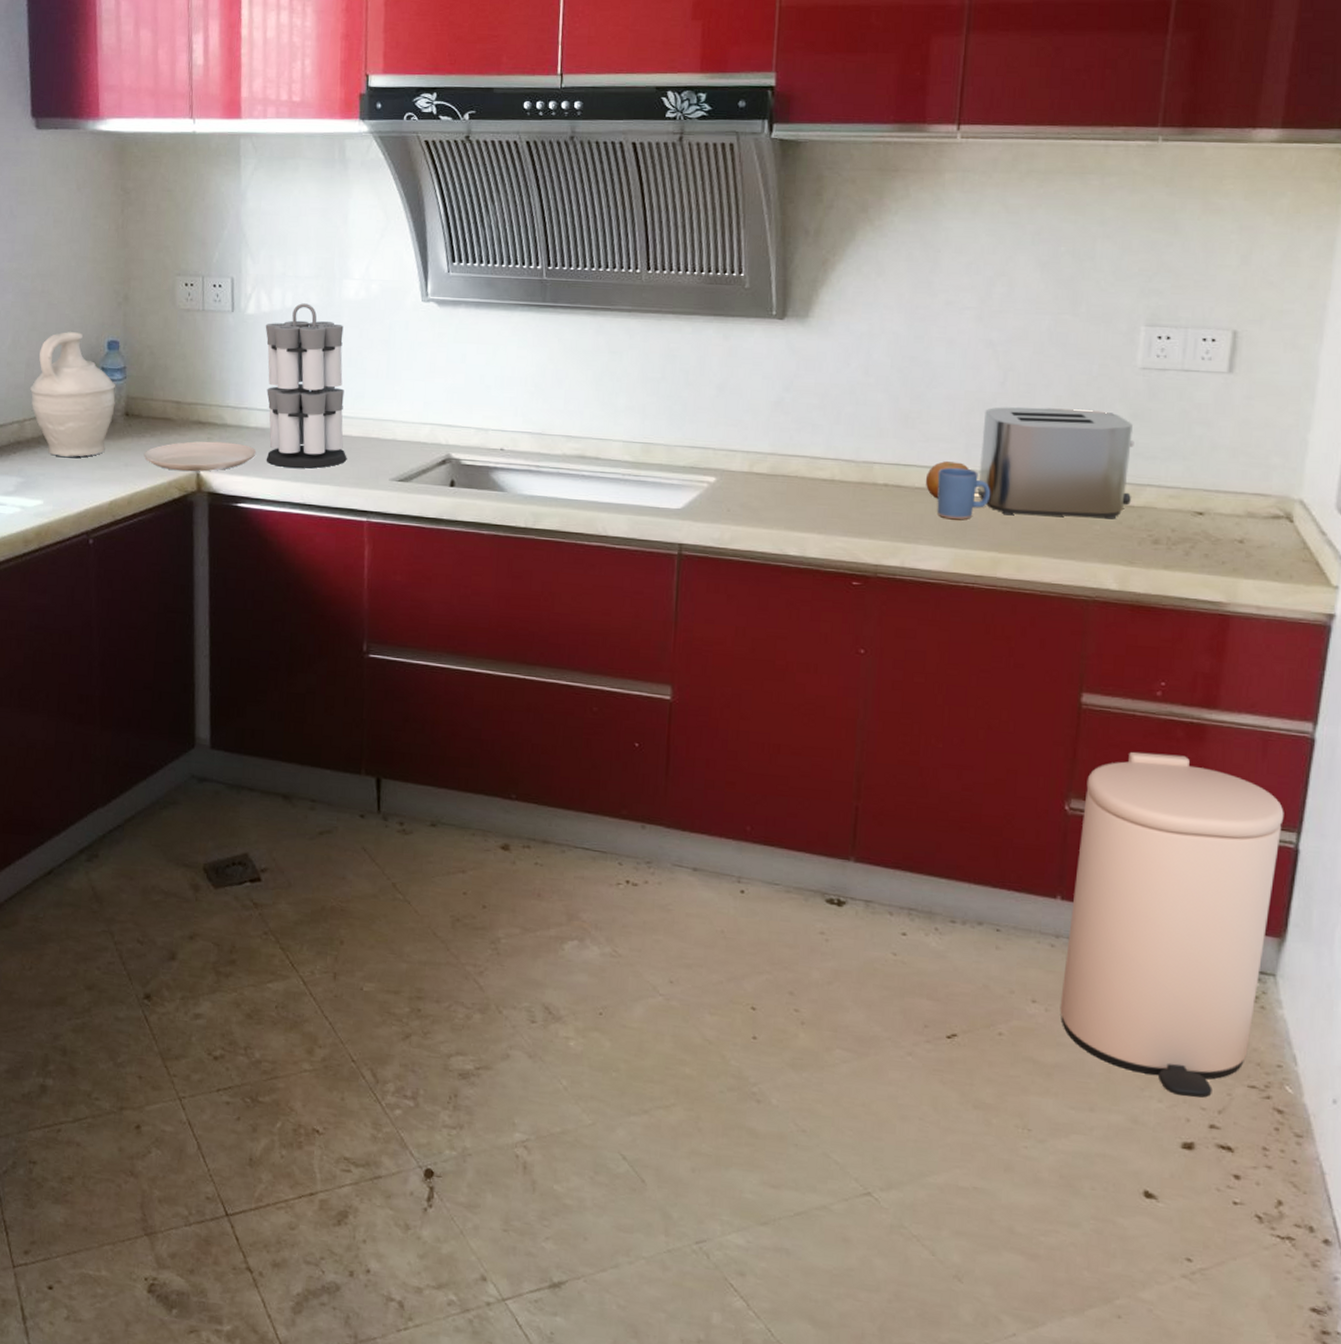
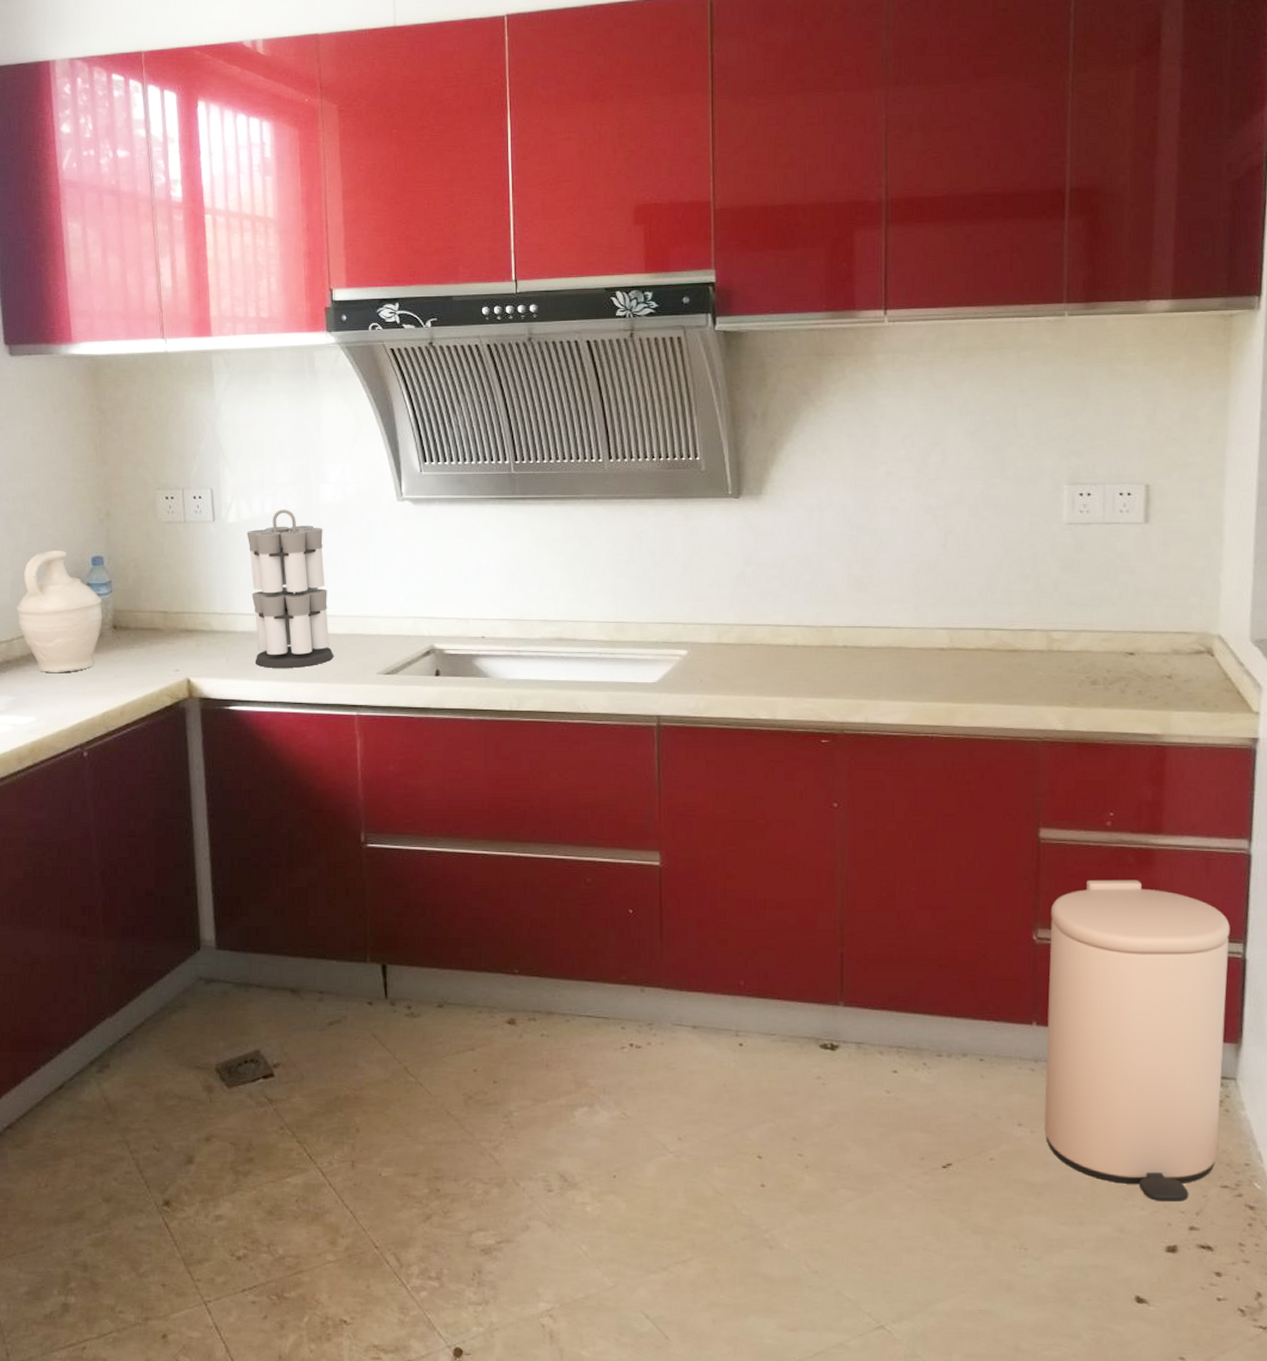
plate: present [143,441,257,472] -> none [133,648,245,679]
fruit: present [925,461,969,499] -> none [881,621,920,657]
mug: present [937,467,991,520] -> none [892,626,942,675]
toaster: present [977,407,1134,519] -> none [929,565,1068,666]

